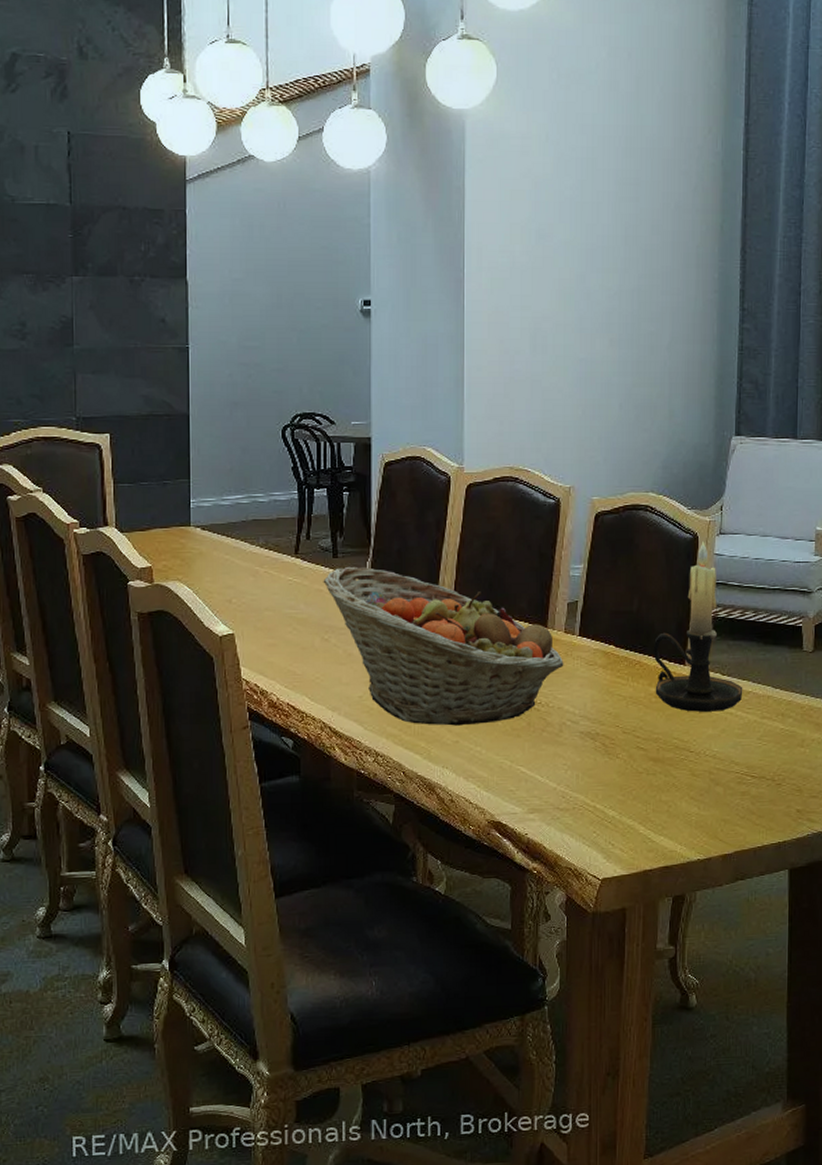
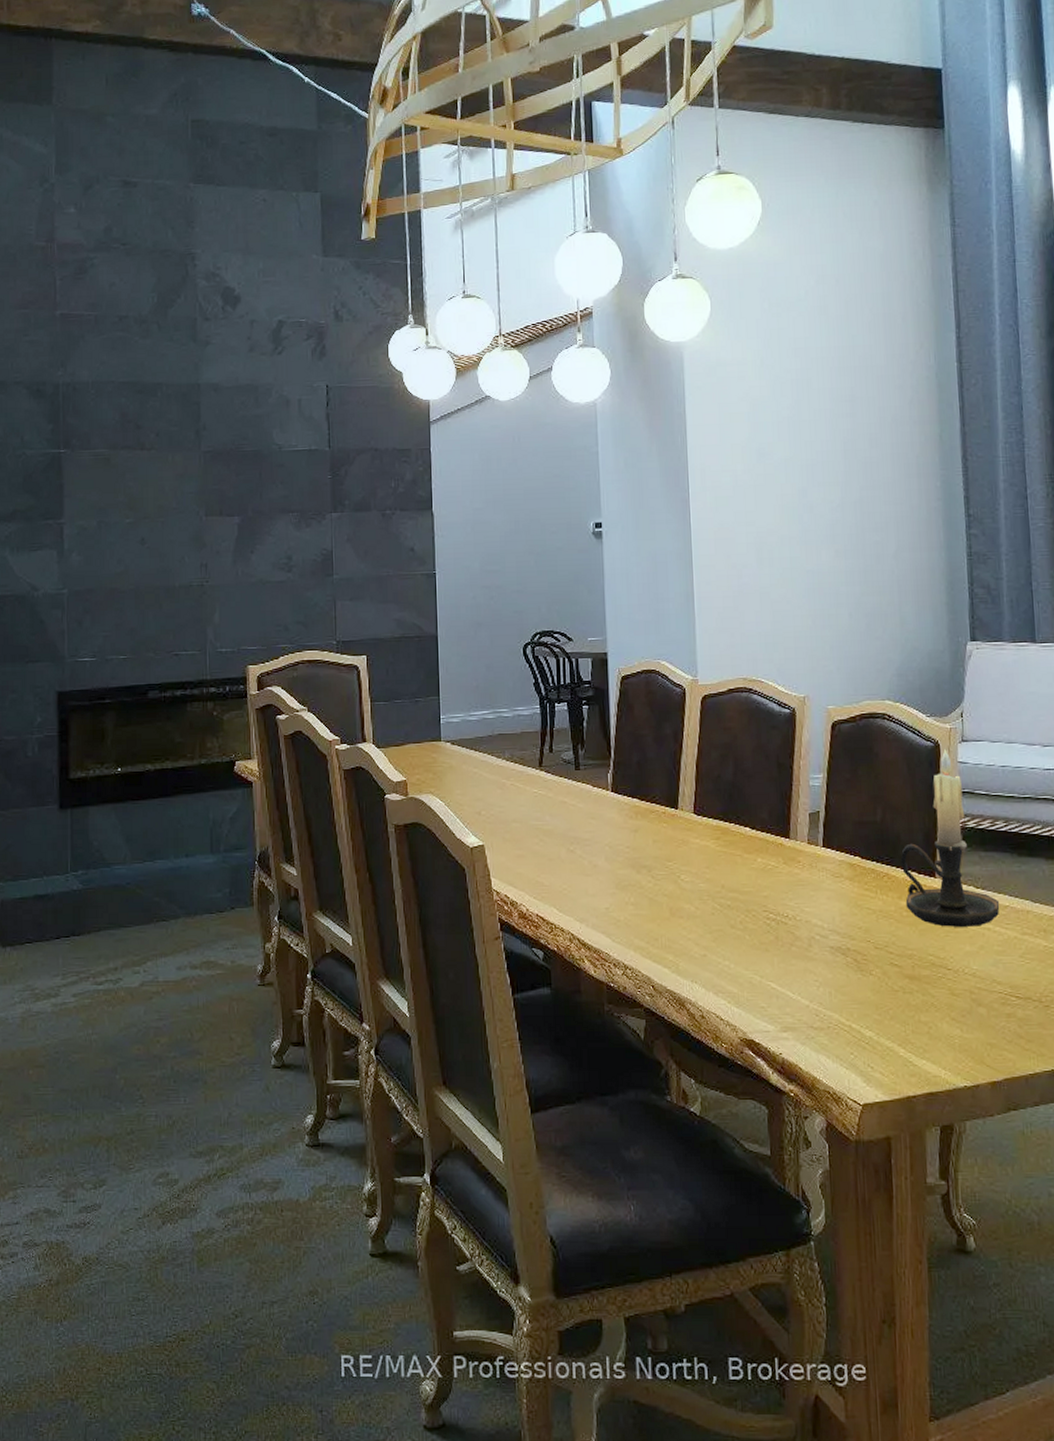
fruit basket: present [323,566,564,726] -> none [566,778,809,939]

